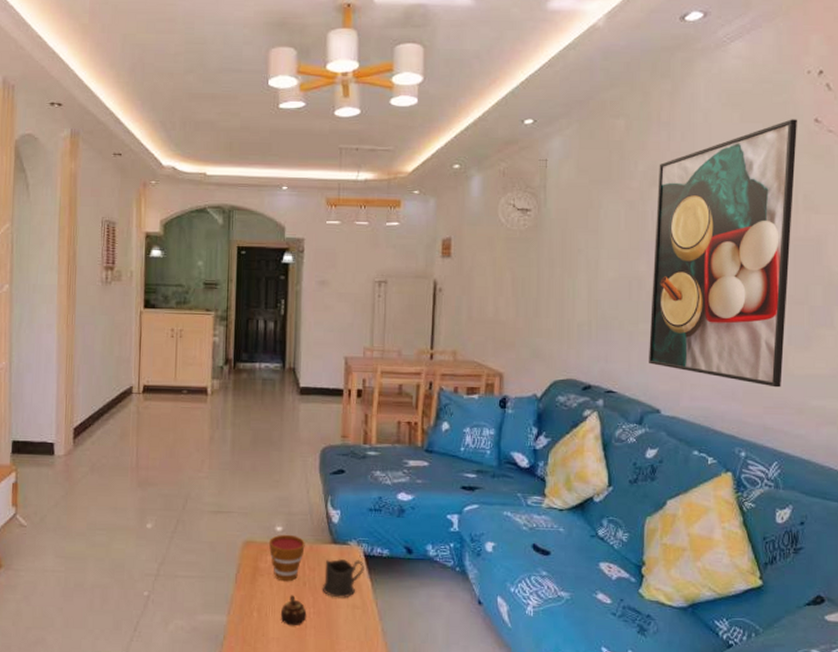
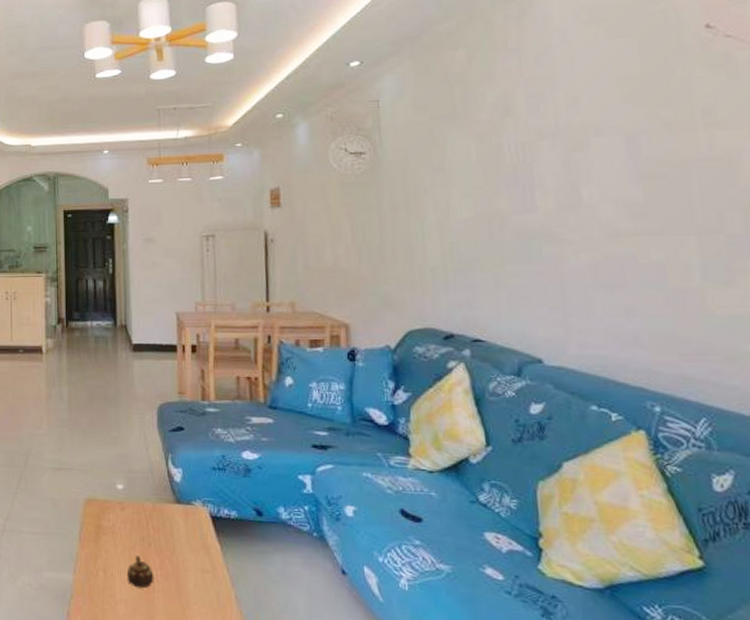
cup: present [268,534,305,582] -> none [110,492,148,542]
cup: present [322,558,364,598] -> none [168,519,212,561]
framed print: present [649,119,797,388] -> none [511,28,700,331]

